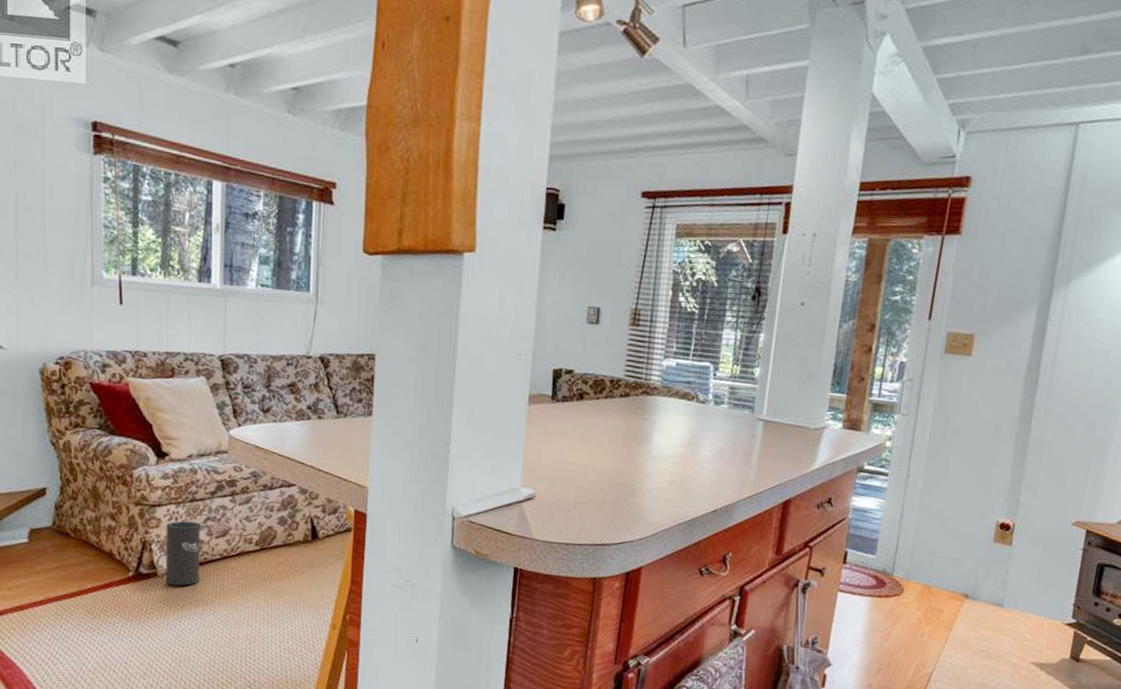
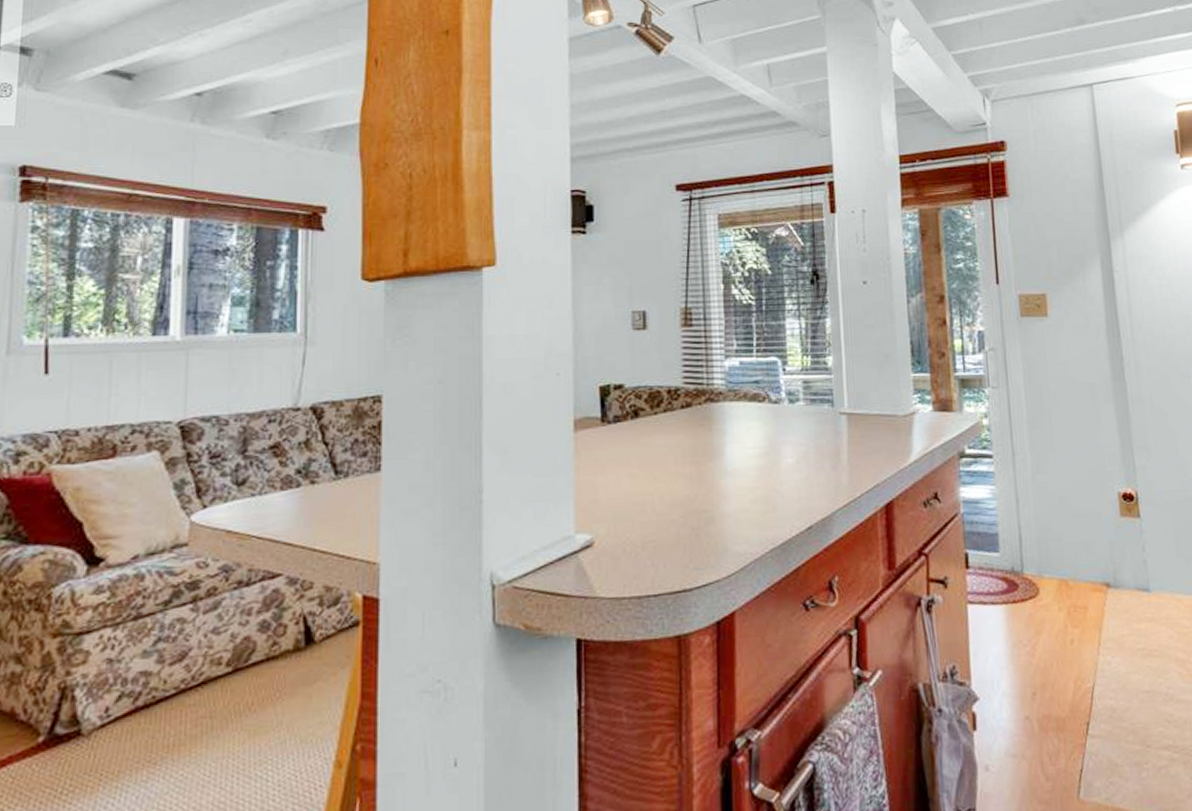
speaker: present [165,521,200,586] -> none [93,647,147,746]

